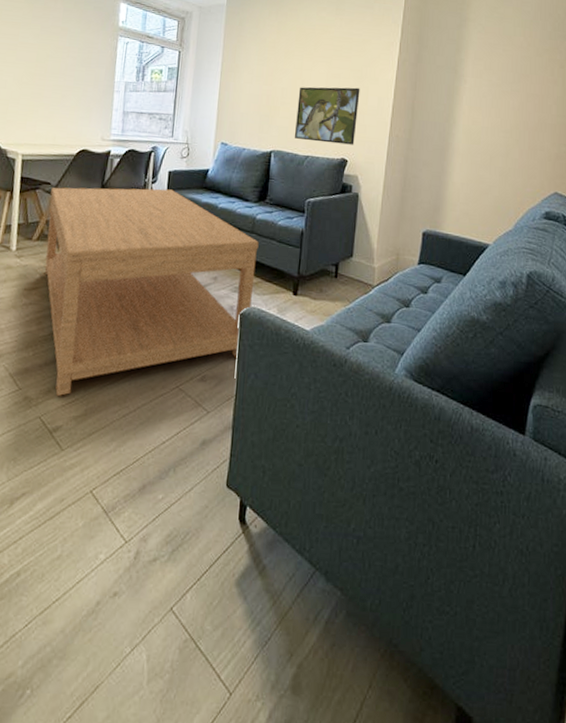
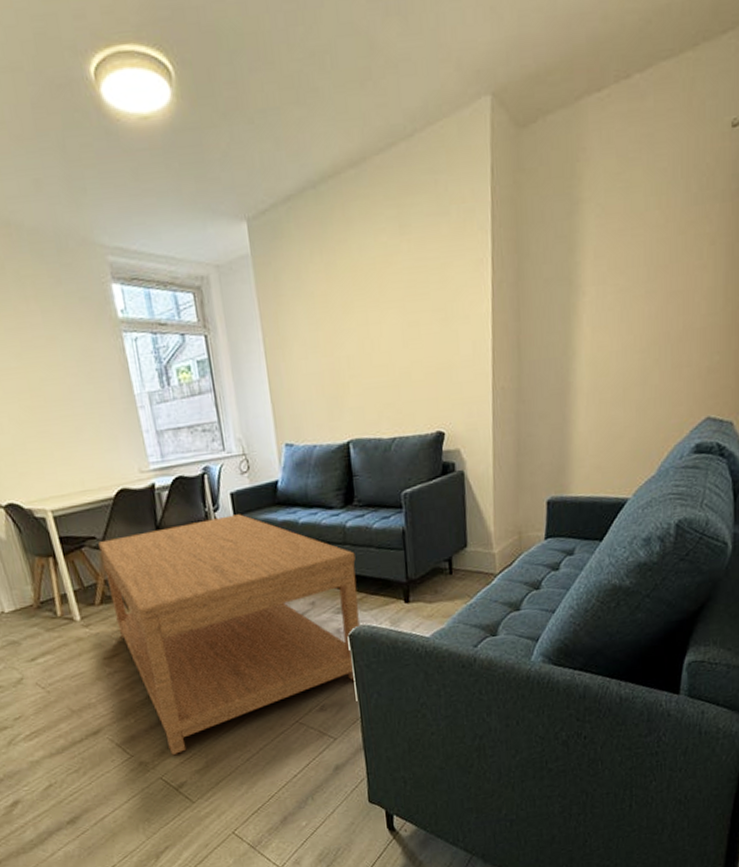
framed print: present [294,87,360,145] -> none [369,333,450,419]

